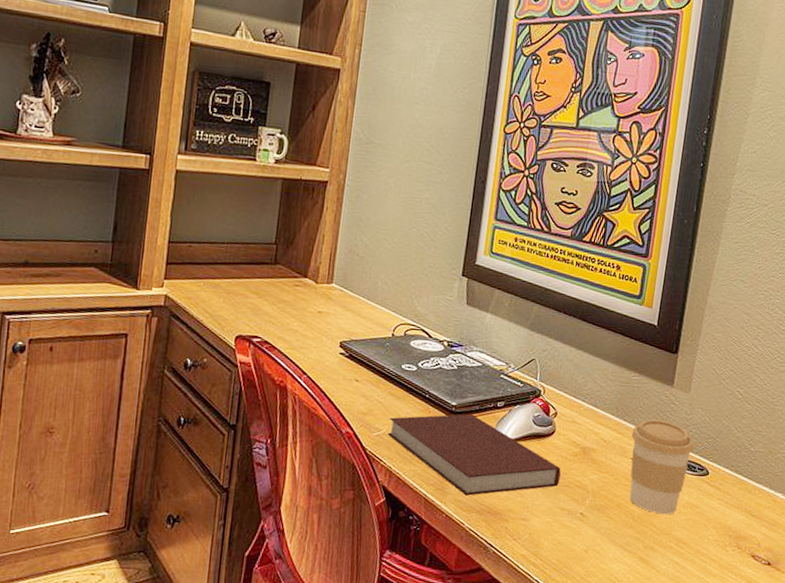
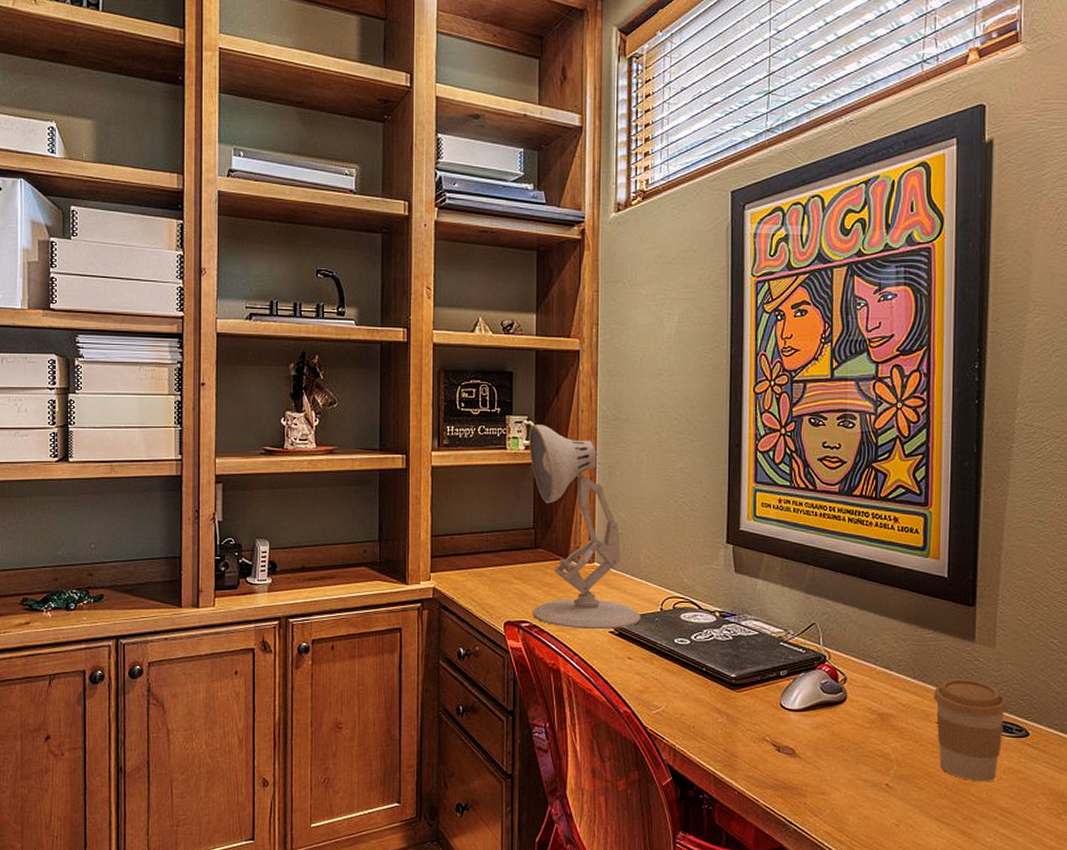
desk lamp: none [265,139,373,351] -> present [529,425,641,630]
notebook: present [387,414,561,496] -> none [666,685,858,771]

